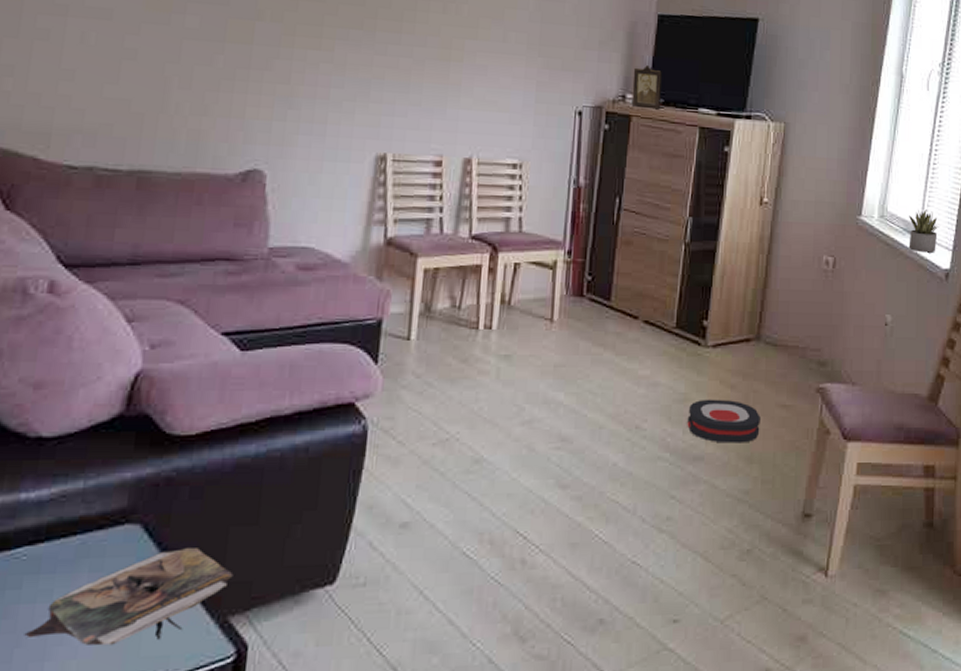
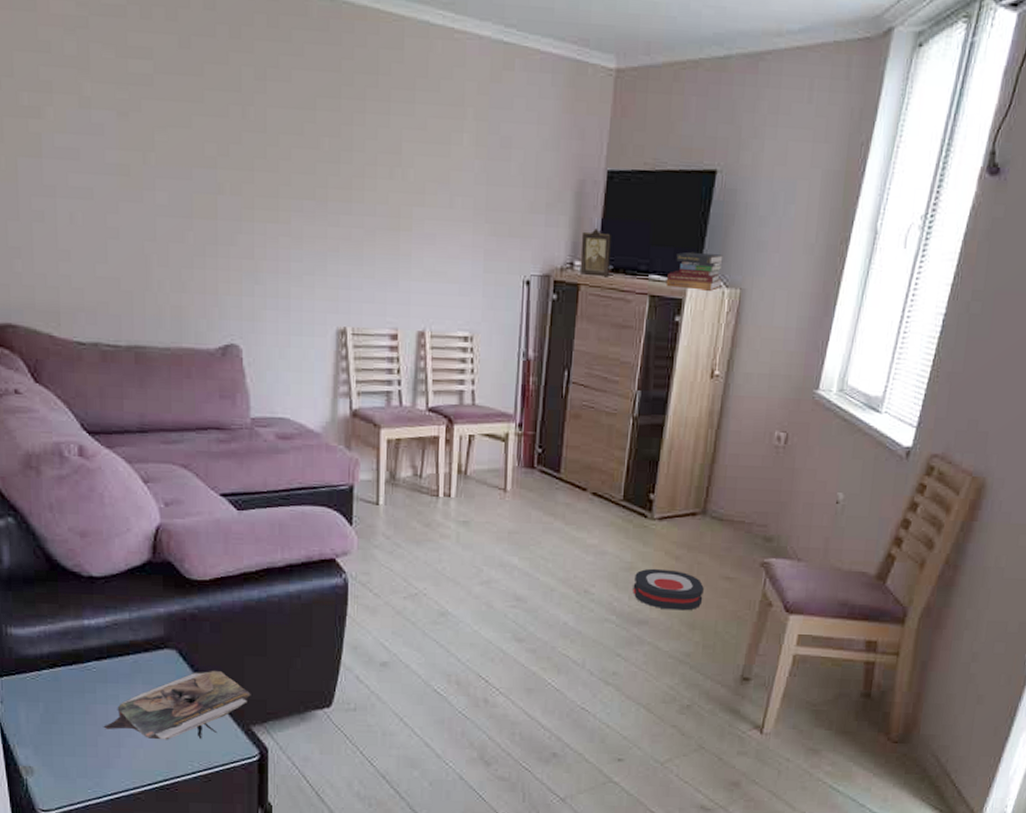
books: none [714,88,768,124] -> present [666,251,723,291]
succulent plant: present [908,209,939,253] -> none [868,383,904,430]

